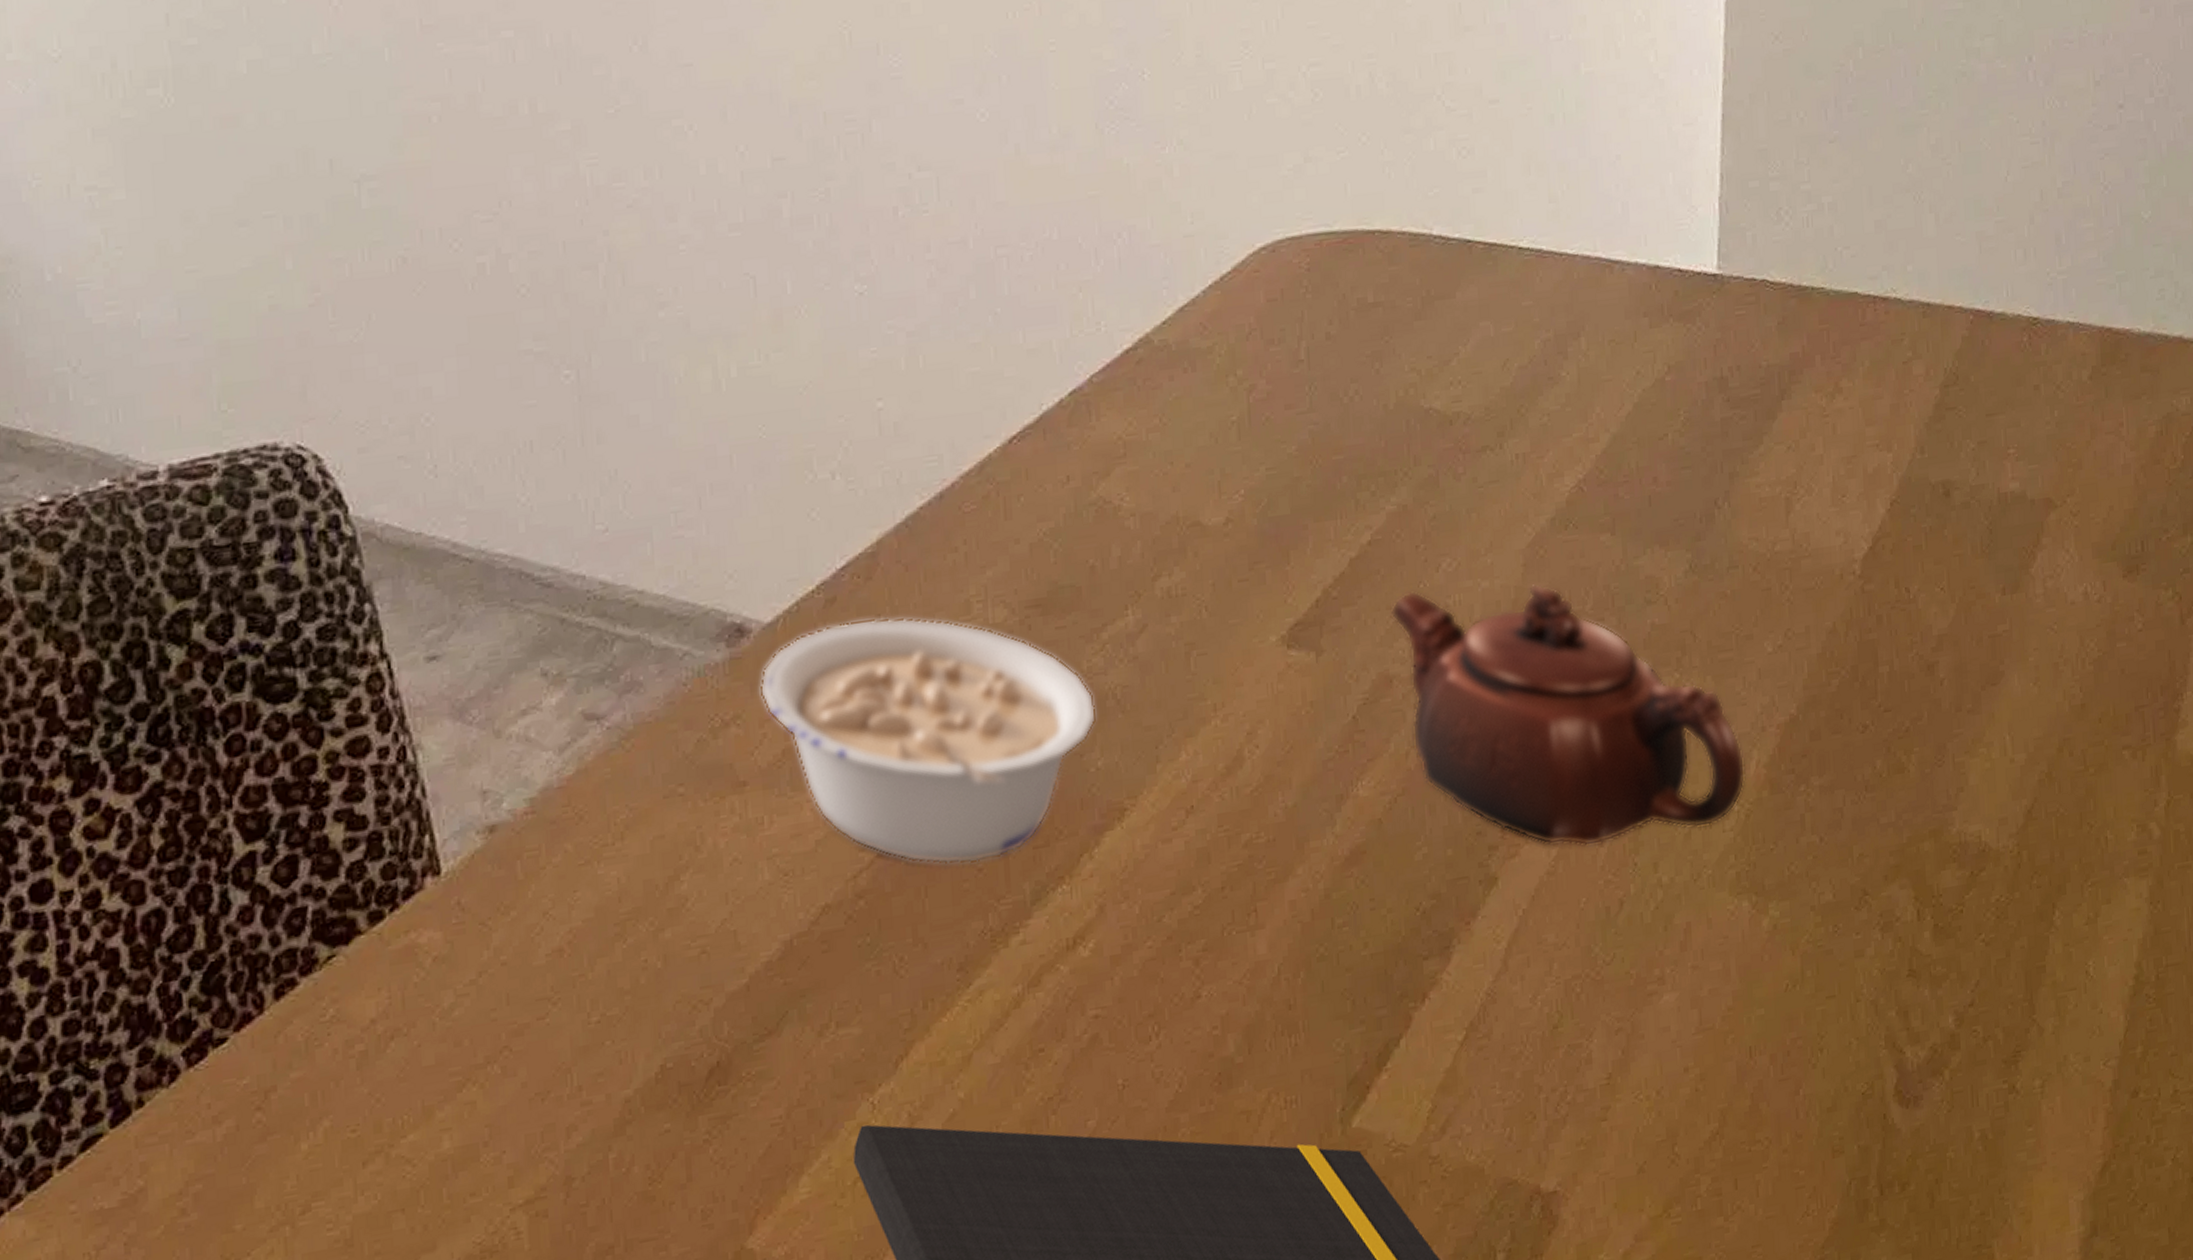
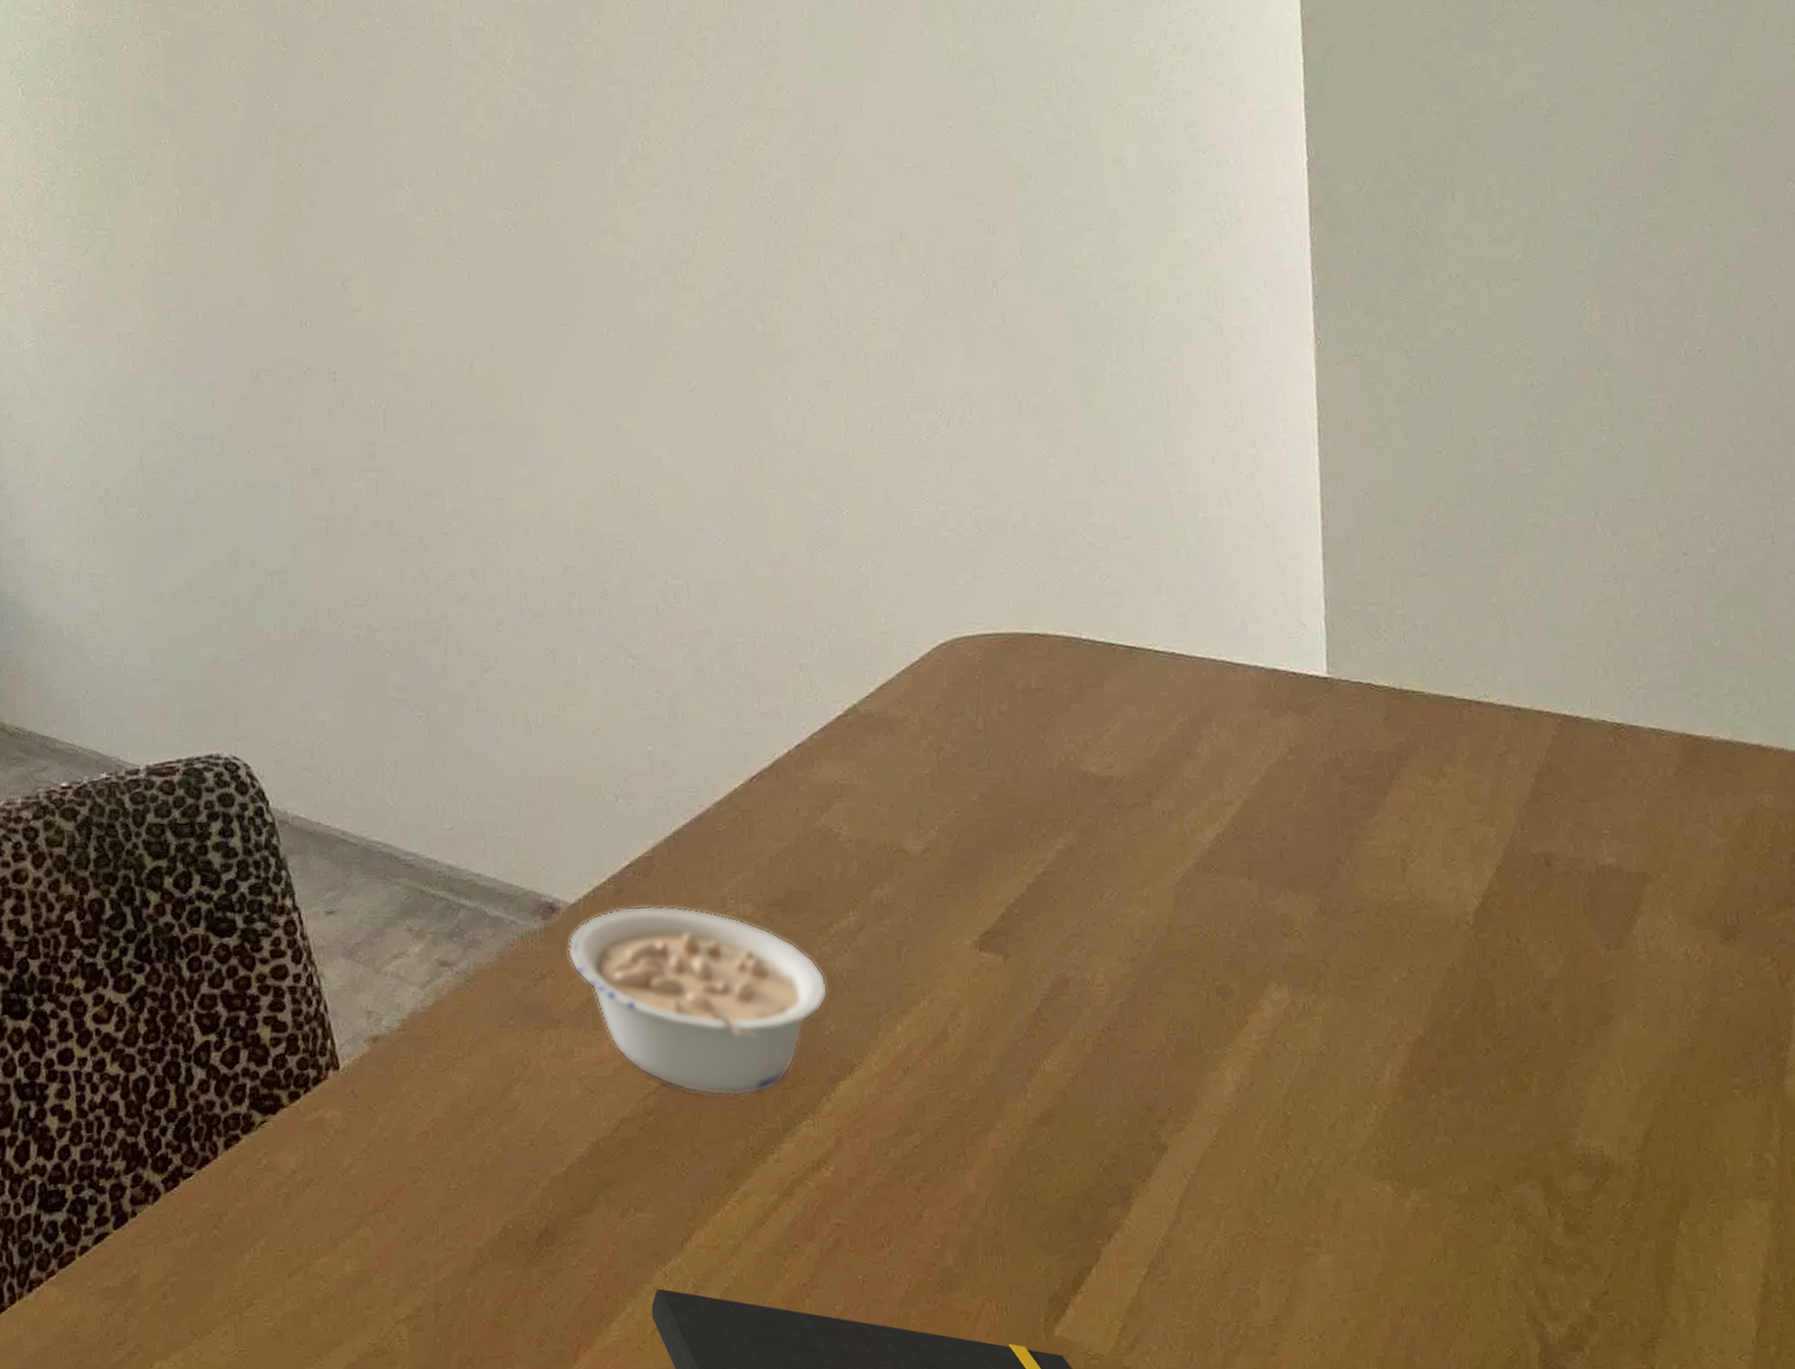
teapot: present [1390,583,1746,847] -> none [1063,912,1382,1129]

